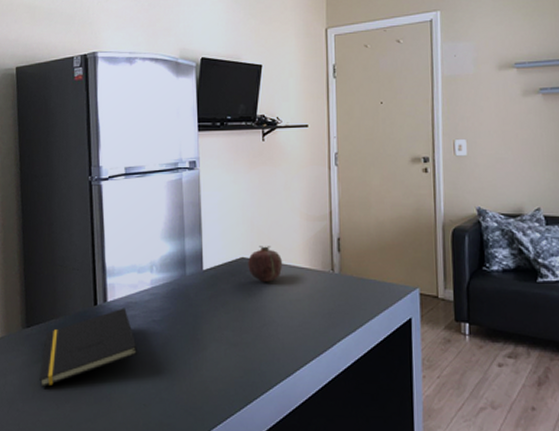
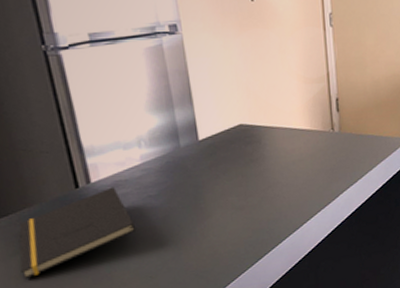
fruit: present [248,246,283,282] -> none [247,111,284,146]

